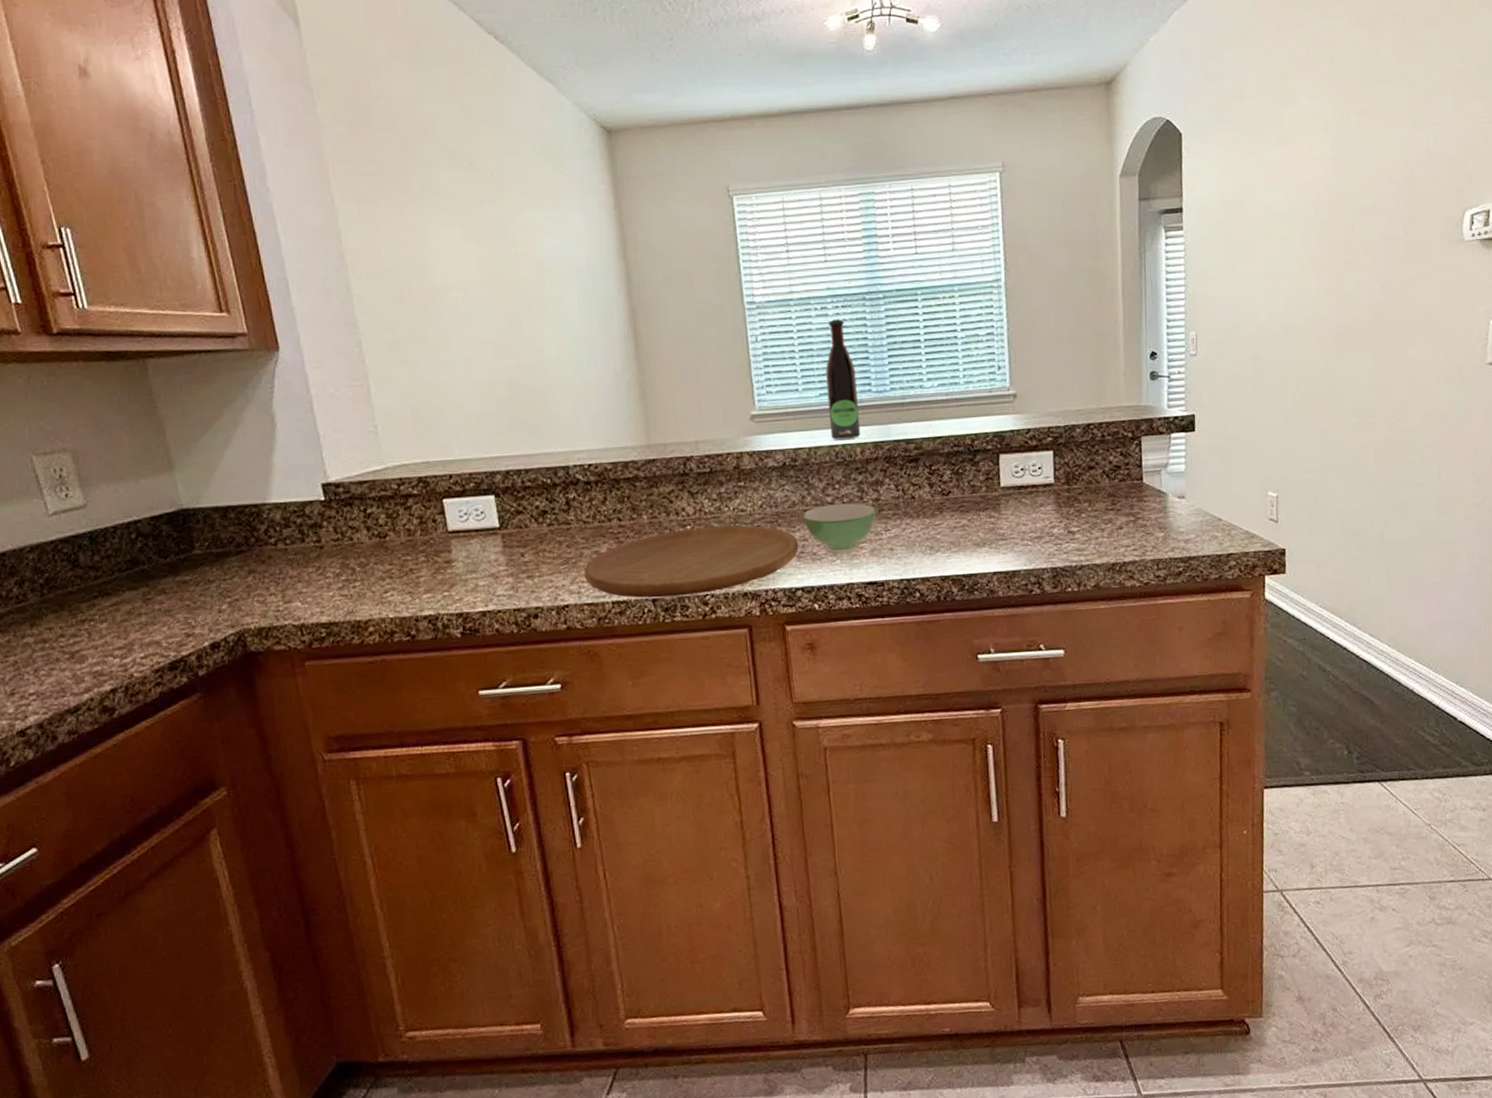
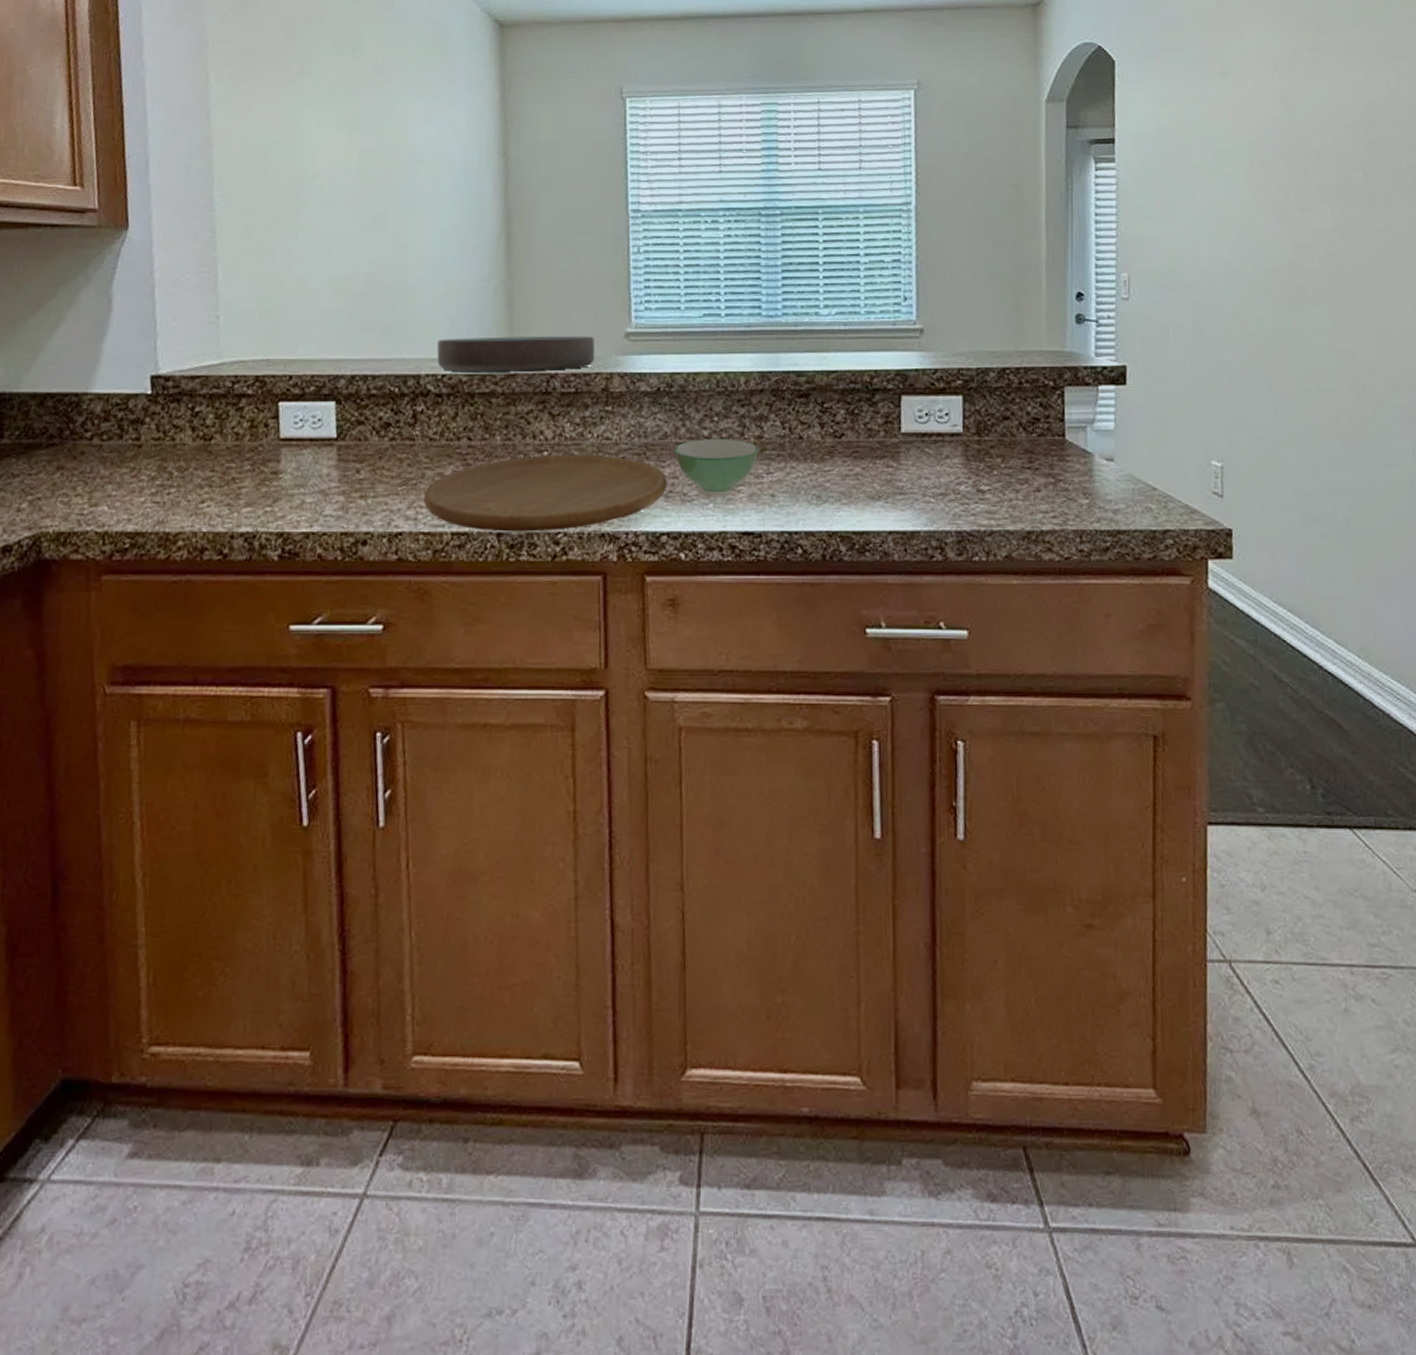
bowl: none [581,420,725,461] -> present [437,336,595,372]
bottle: present [825,319,861,440] -> none [712,234,746,366]

